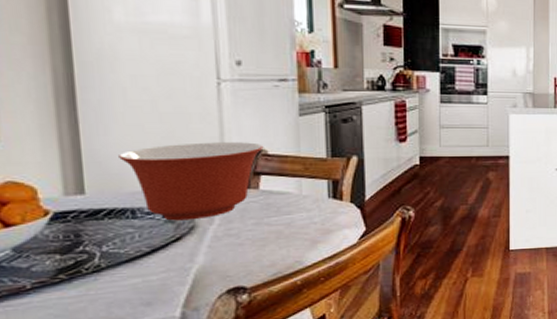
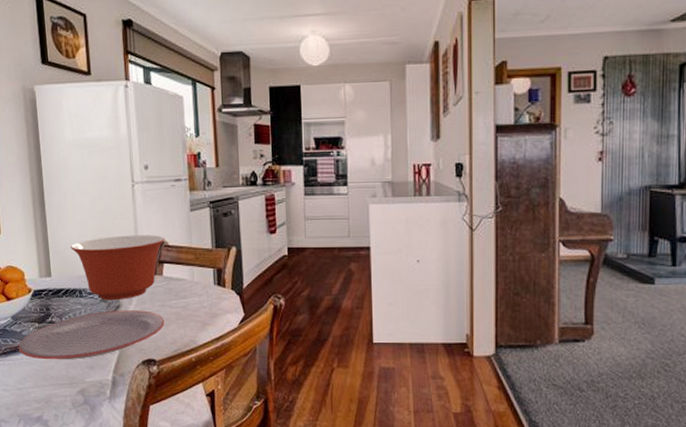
plate: none [23,230,260,301] -> present [18,310,165,360]

